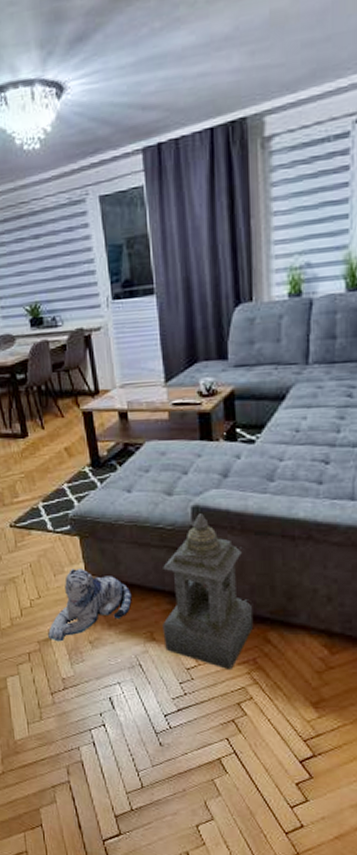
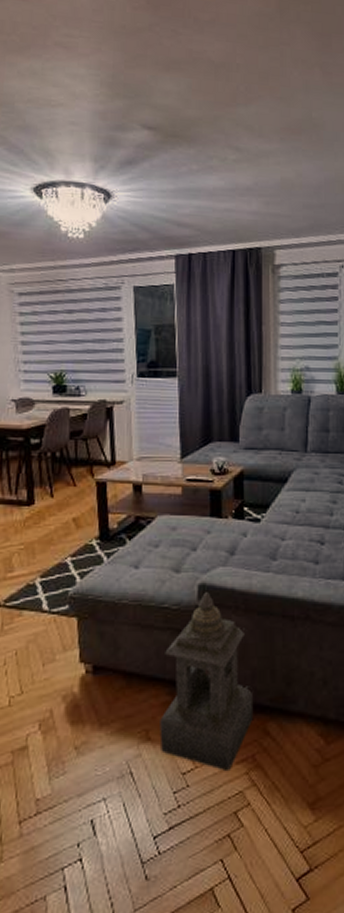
plush toy: present [48,569,132,642] -> none [26,656,129,750]

